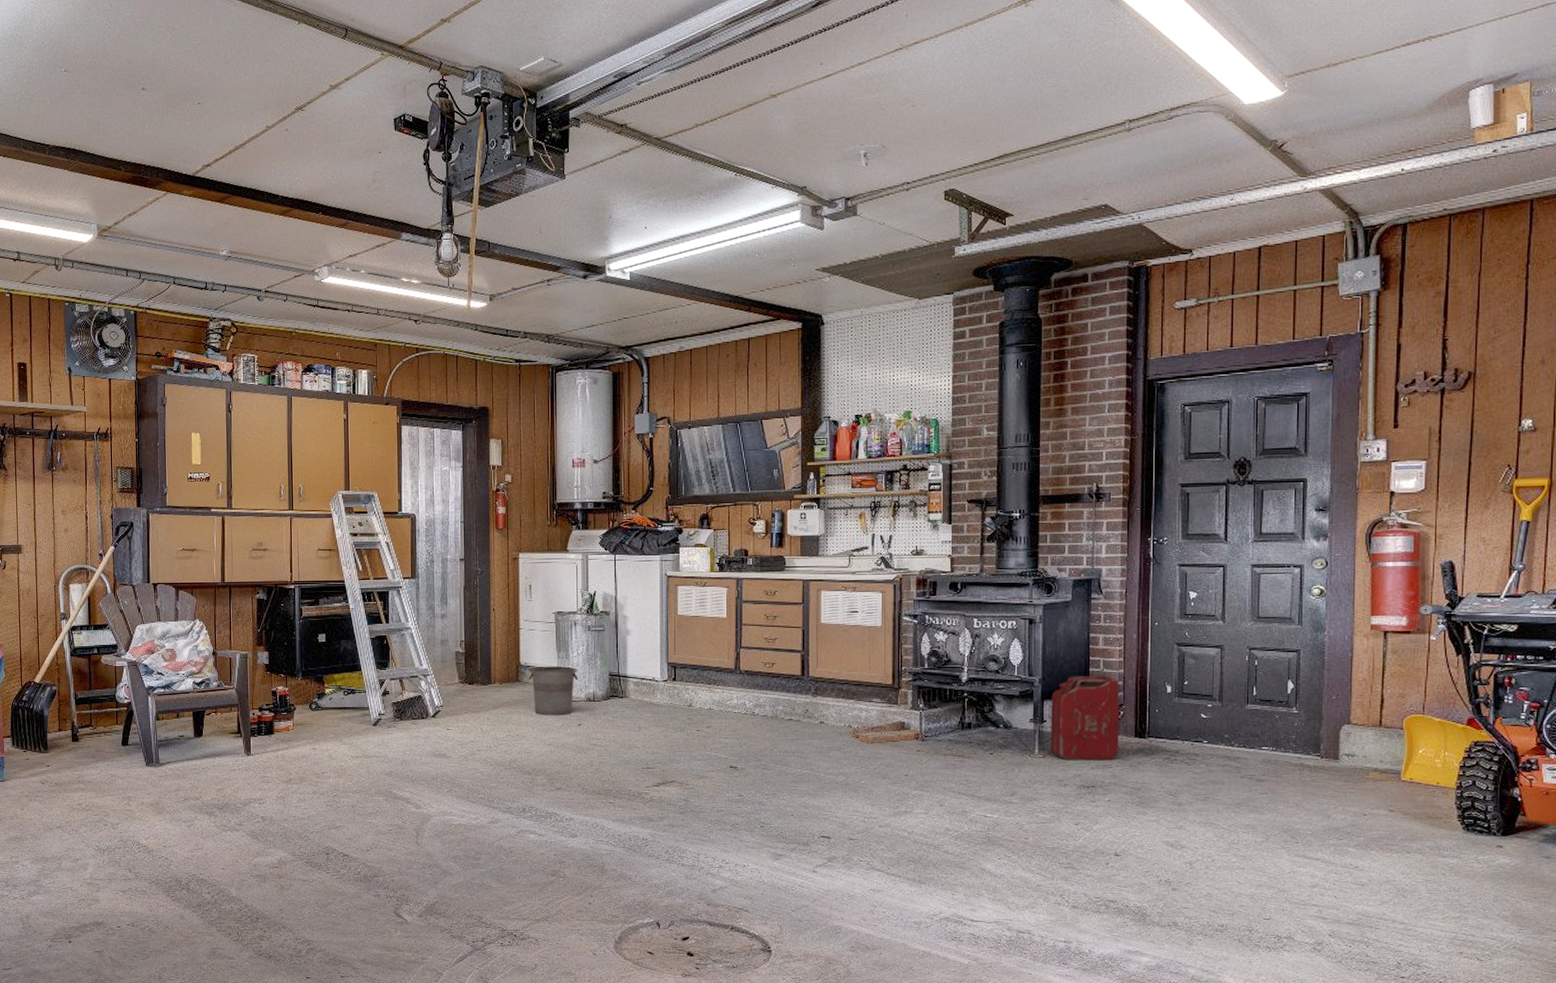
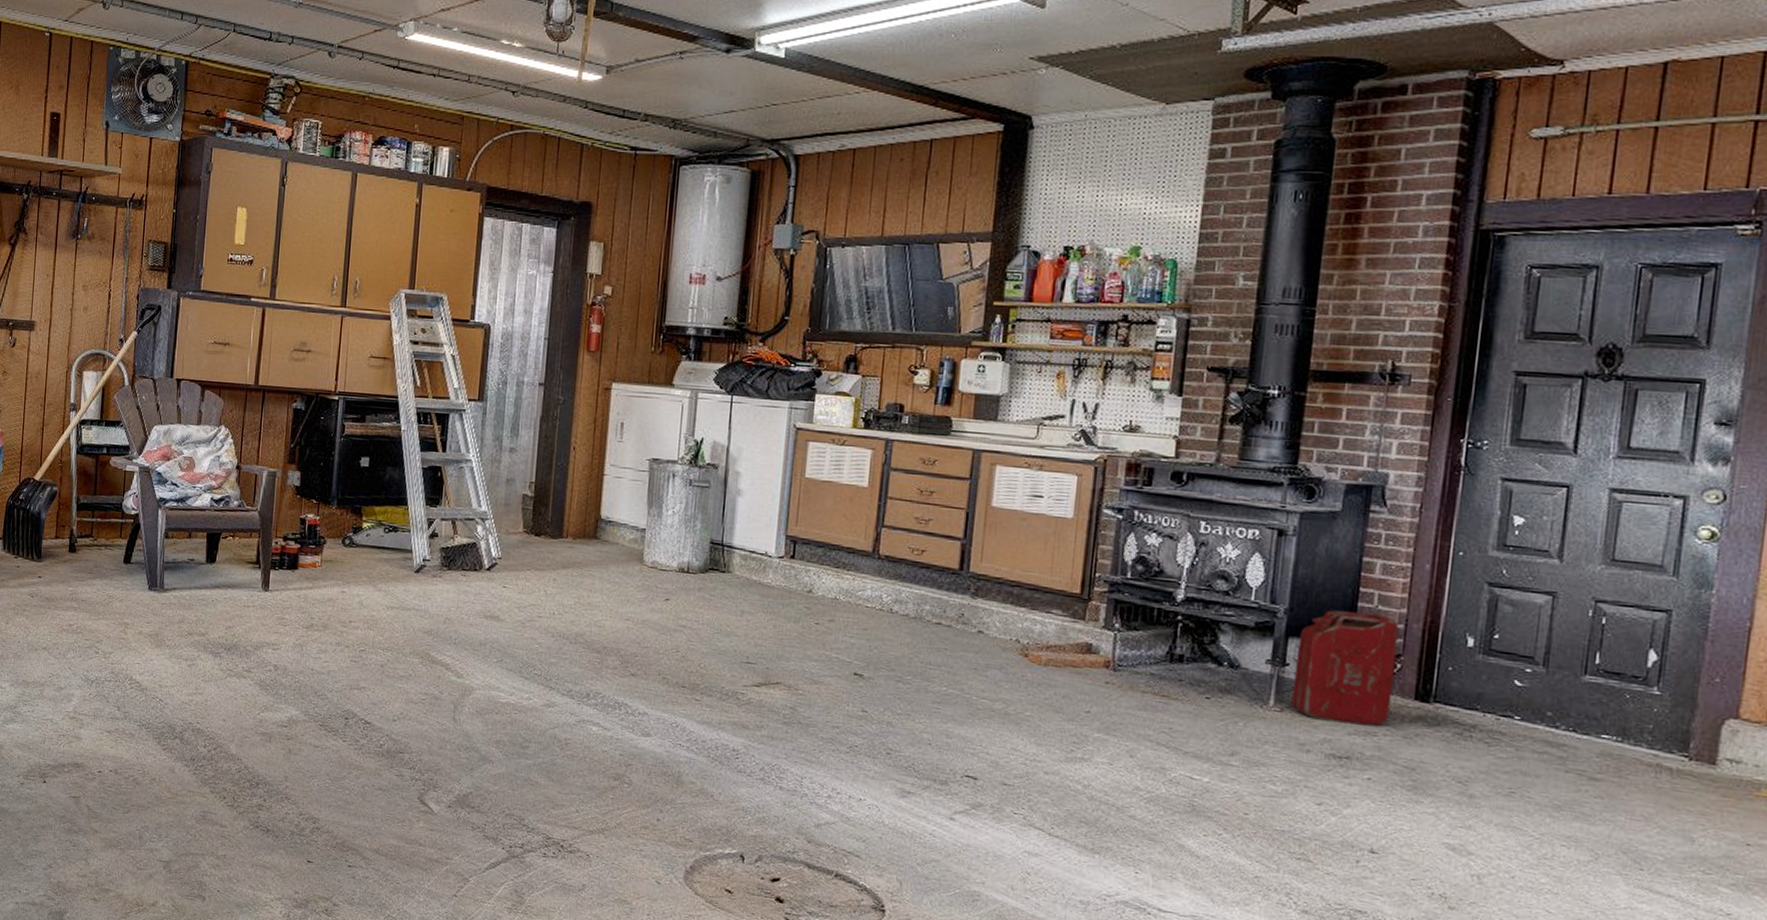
bucket: present [528,667,578,716] -> none [608,523,671,587]

